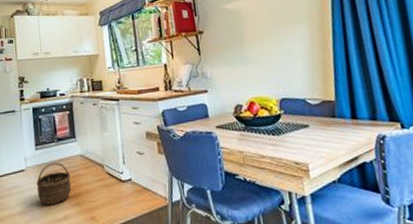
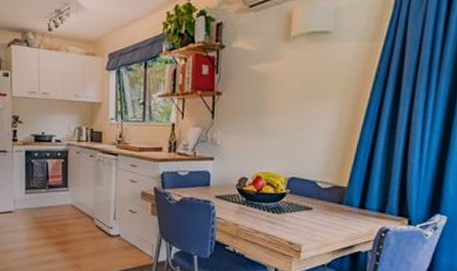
wicker basket: present [36,162,72,205] -> none [24,209,59,248]

